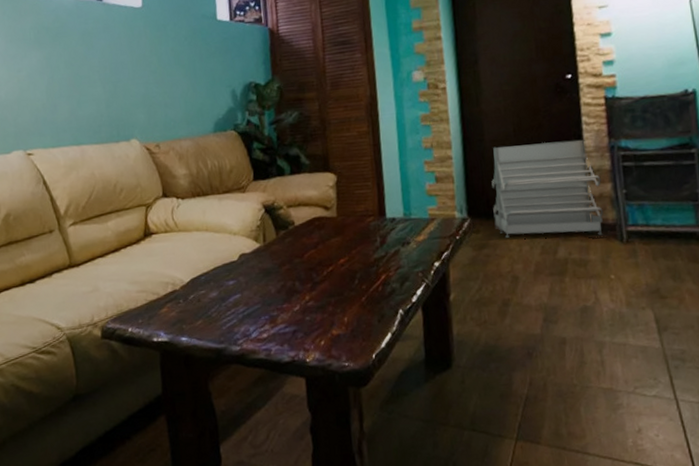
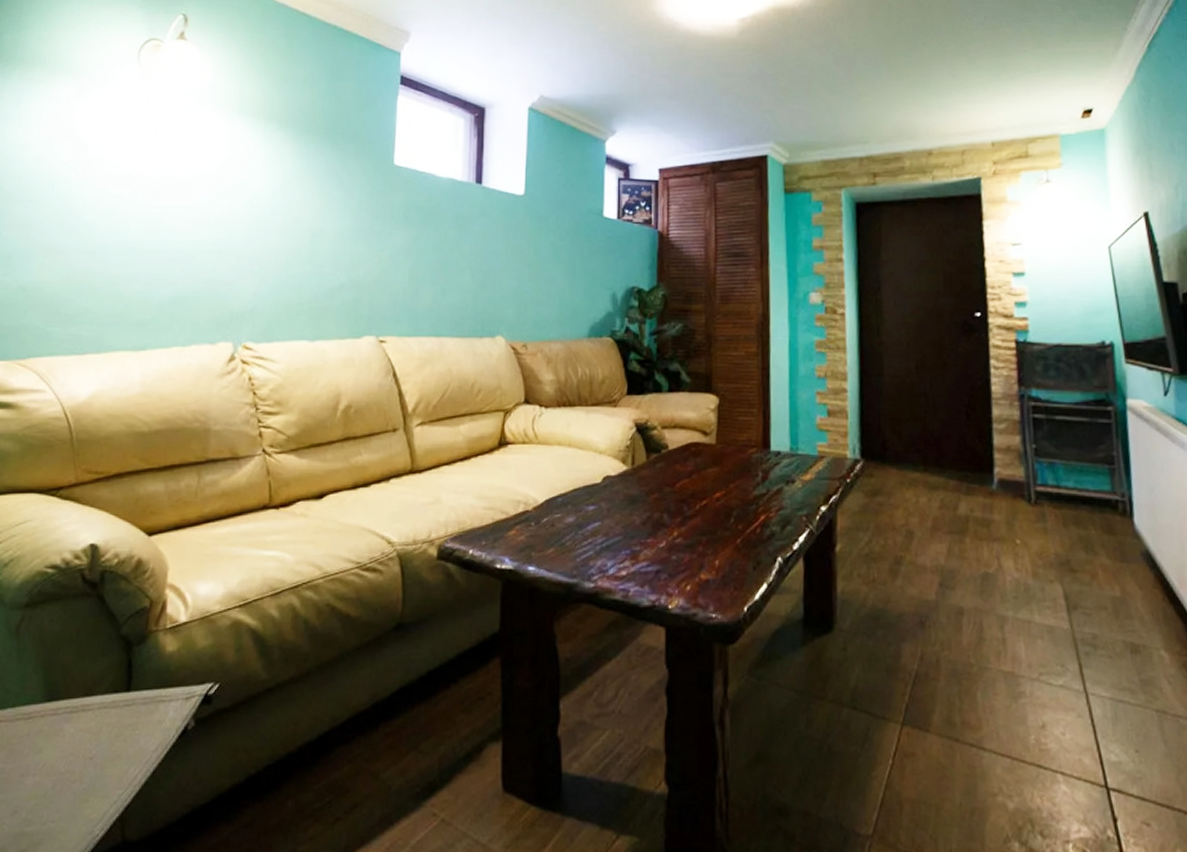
shoe rack: present [491,140,603,238] -> none [889,383,1010,493]

